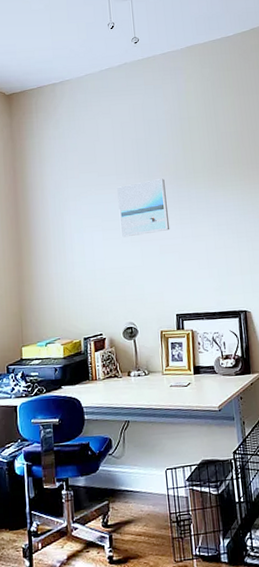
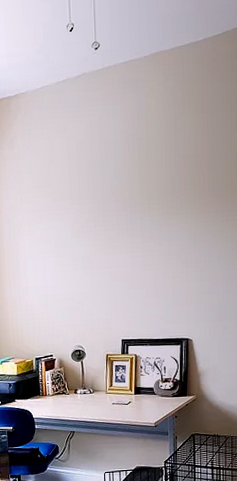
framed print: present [117,178,170,237] -> none [71,205,121,263]

